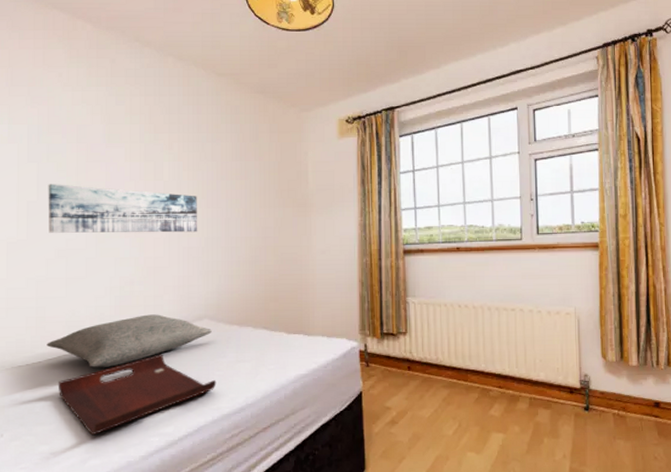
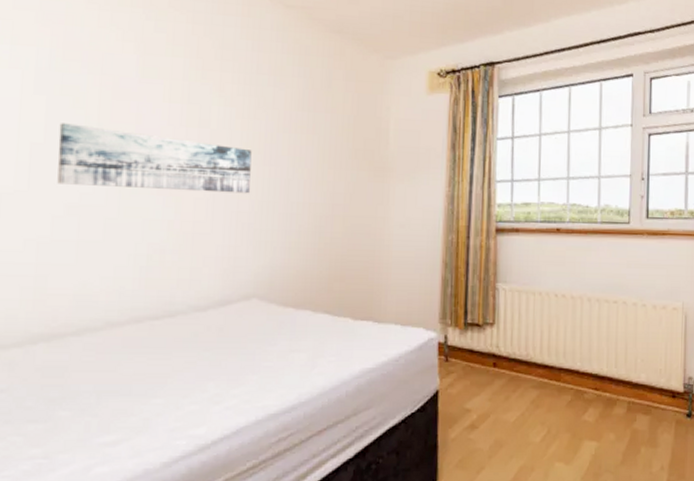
pillow: present [47,314,213,367] -> none [46,290,262,353]
serving tray: present [57,354,217,436] -> none [58,339,264,437]

